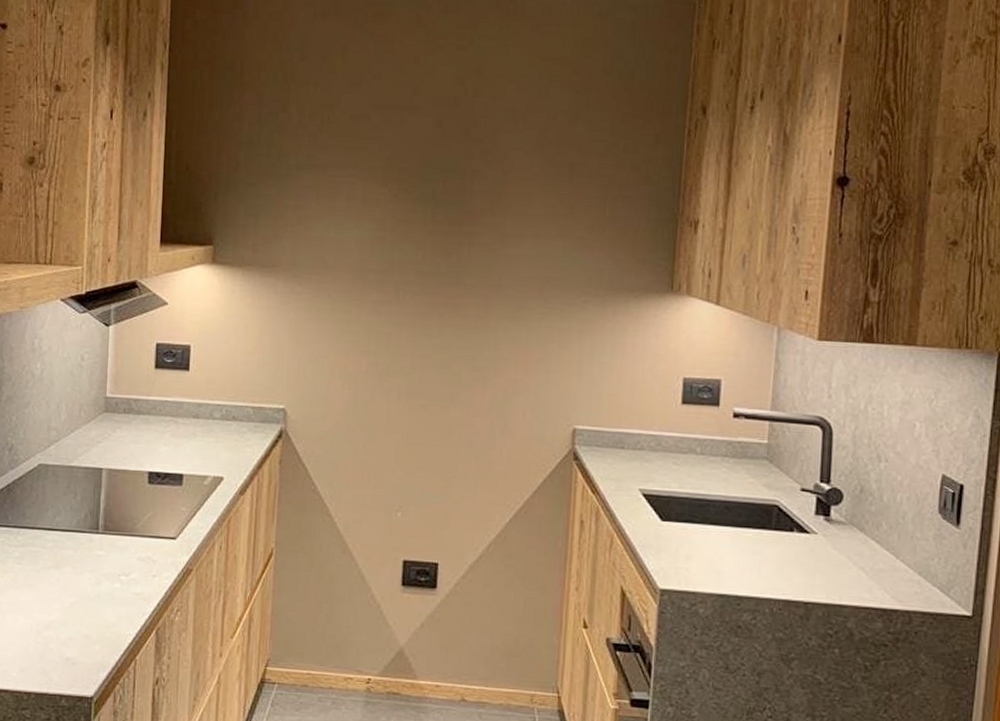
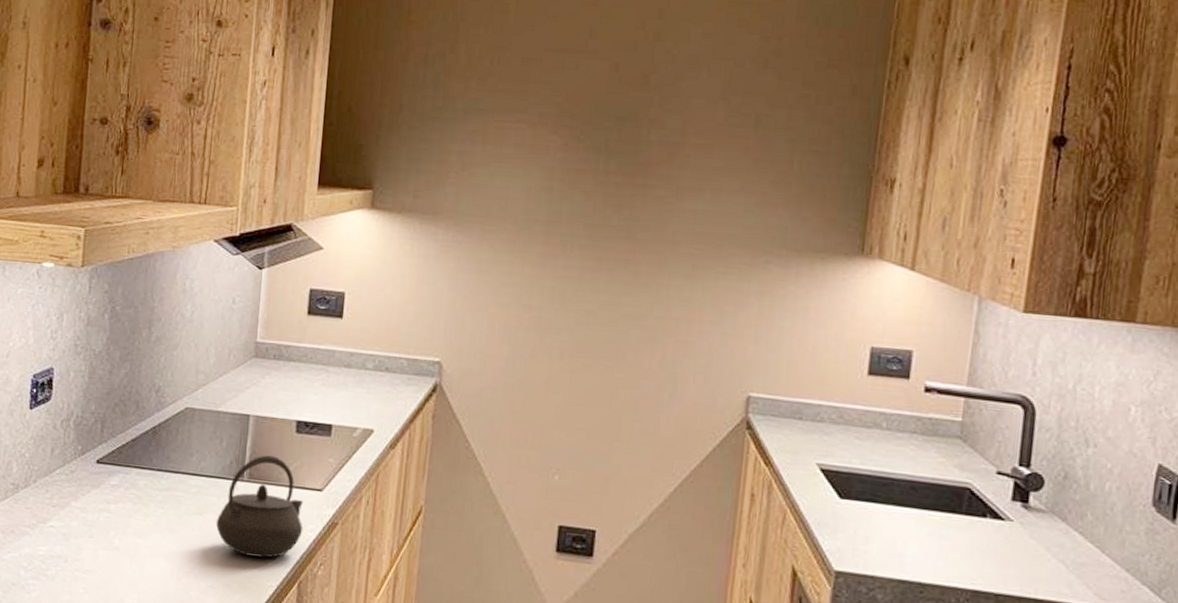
kettle: none [73,507,159,608] -> present [215,455,303,558]

